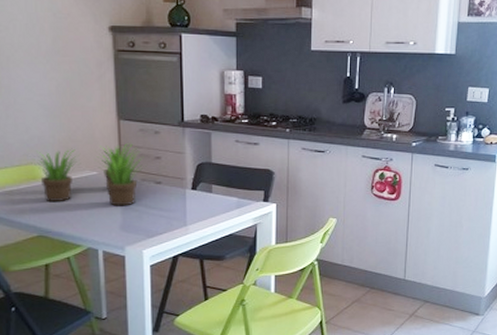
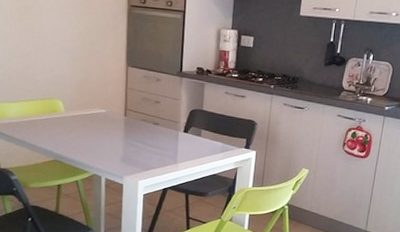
plant: present [30,143,144,206] -> none [52,87,146,142]

